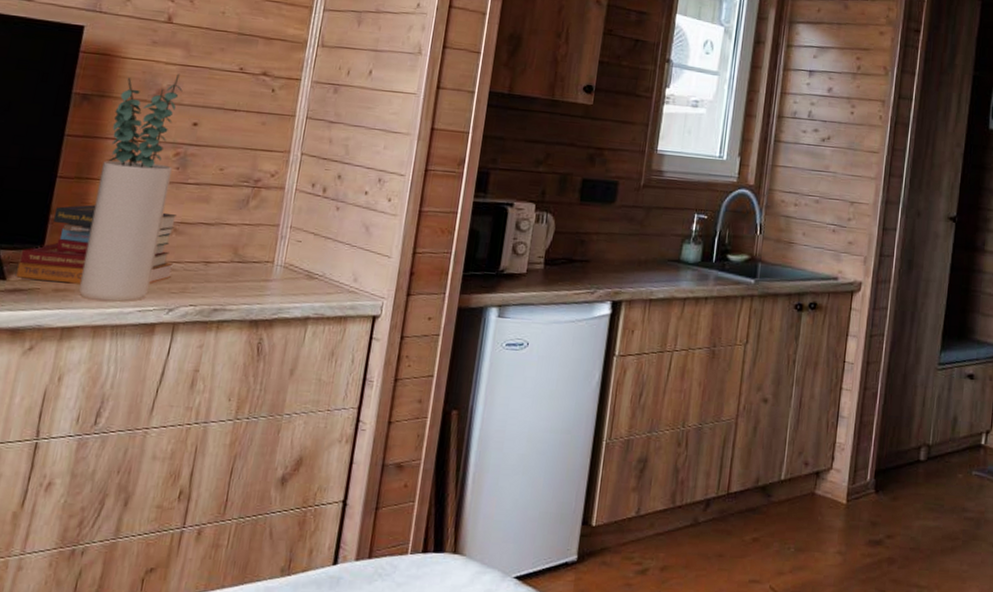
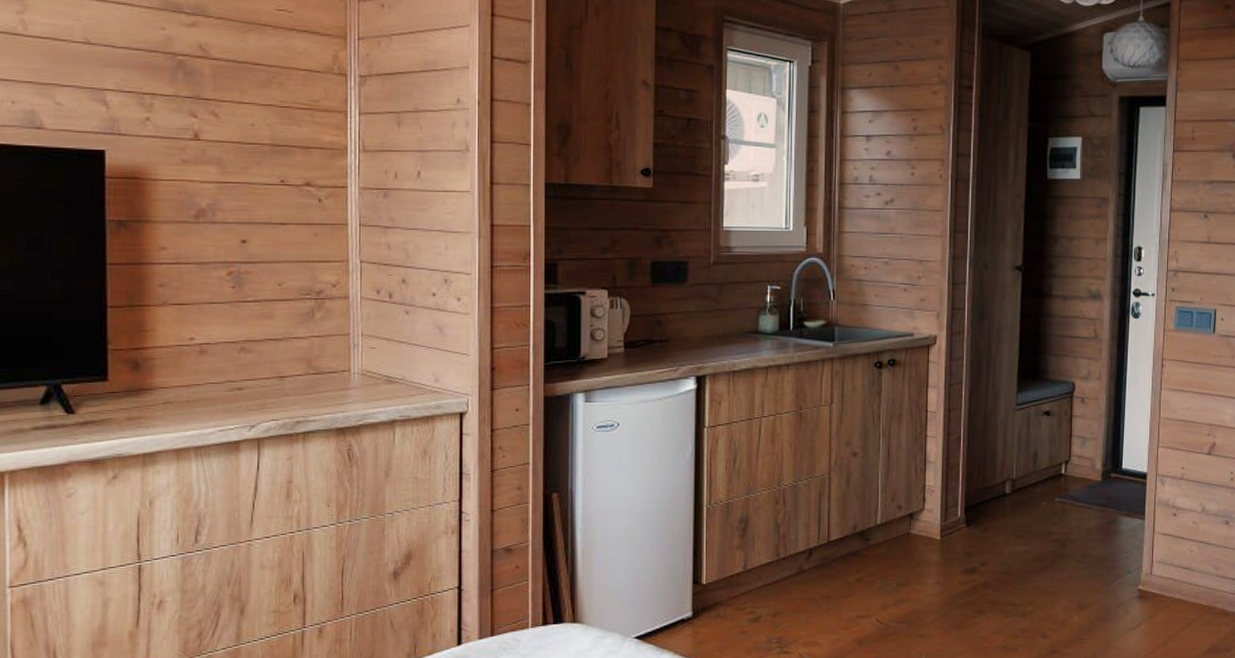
books: present [16,204,176,284] -> none [85,331,248,411]
vase: present [78,73,183,302] -> none [152,191,228,424]

